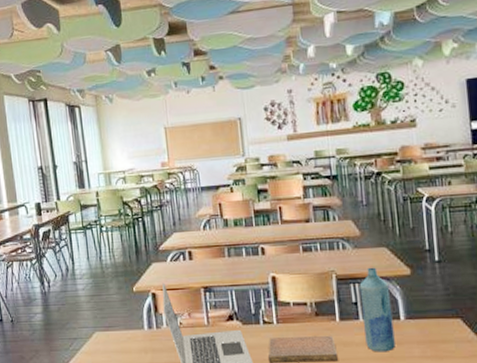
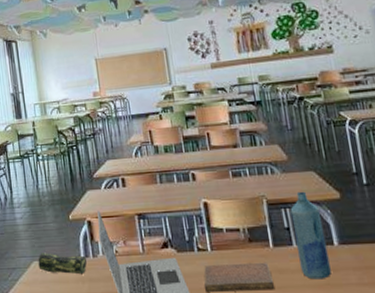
pencil case: none [100,324,150,345] -> present [38,253,87,275]

